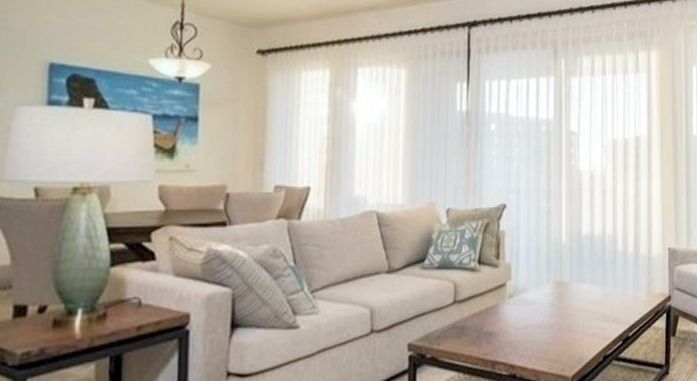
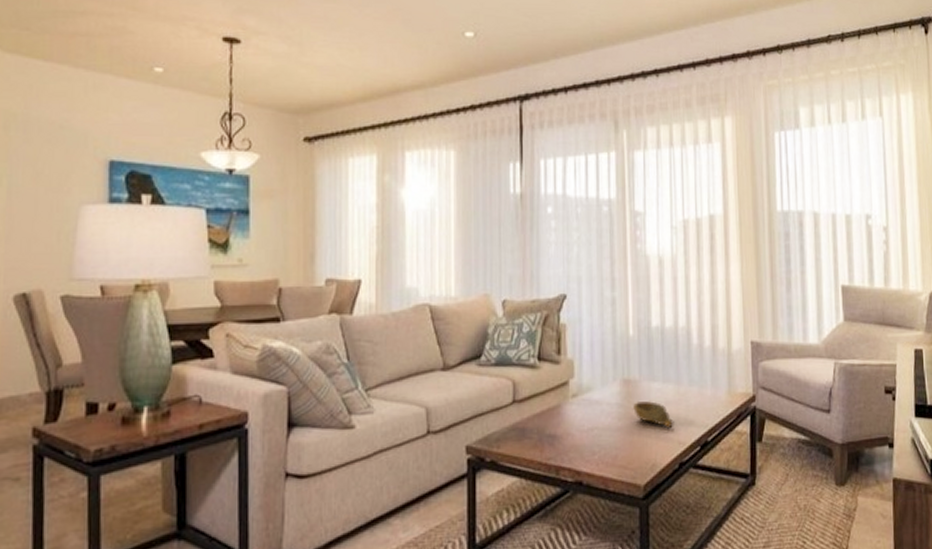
decorative bowl: none [564,300,600,326] -> present [633,400,674,429]

